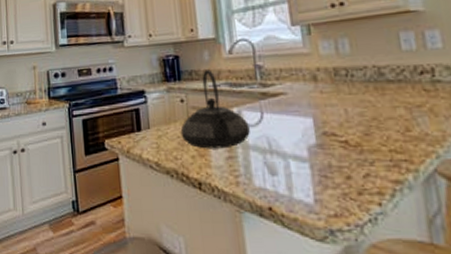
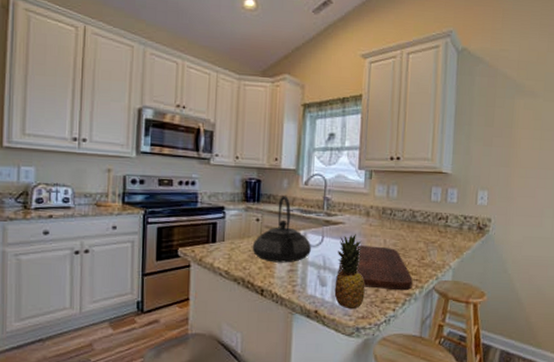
fruit: none [284,106,333,205] -> present [334,234,365,310]
cutting board: none [288,118,401,177] -> present [336,245,413,291]

